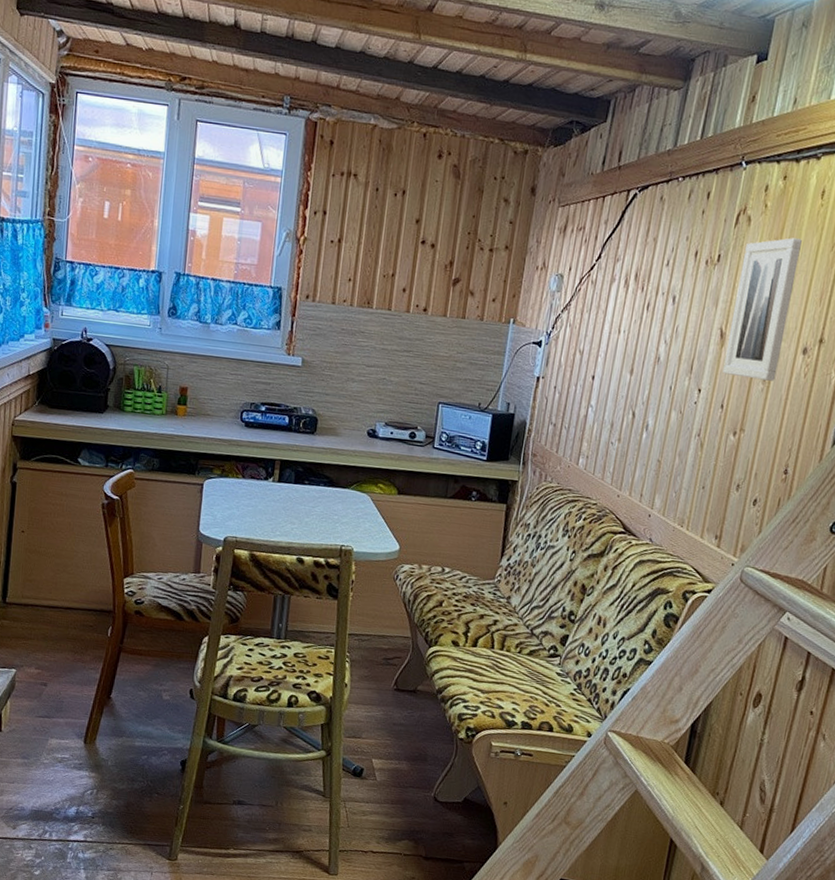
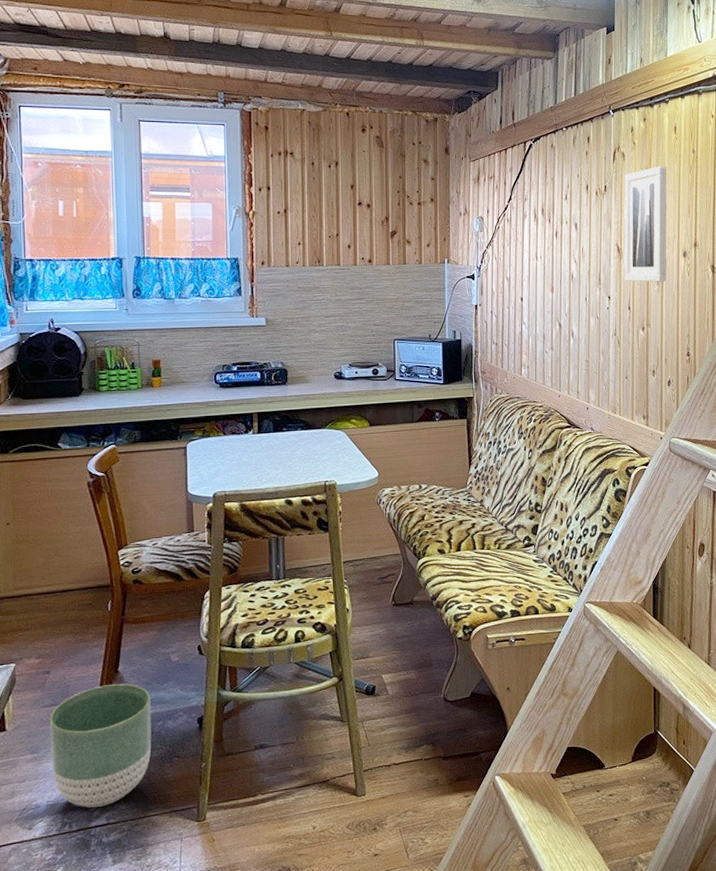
planter: none [39,708,139,824] -> present [50,683,152,808]

